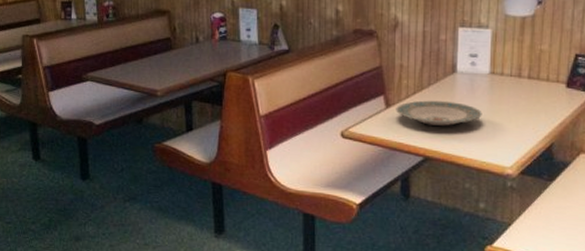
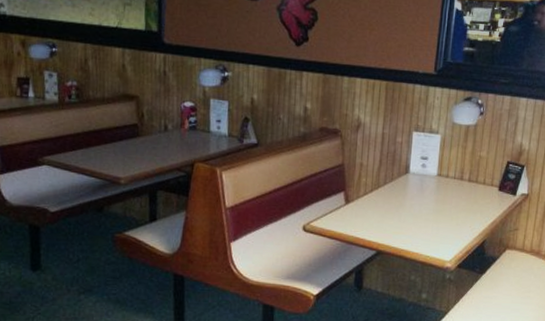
plate: present [396,100,482,126] -> none [354,198,429,223]

